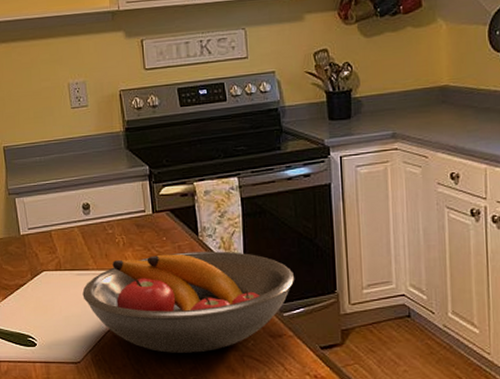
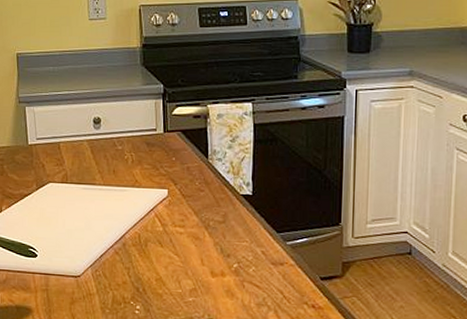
fruit bowl: present [82,251,294,353] -> none [87,174,300,275]

